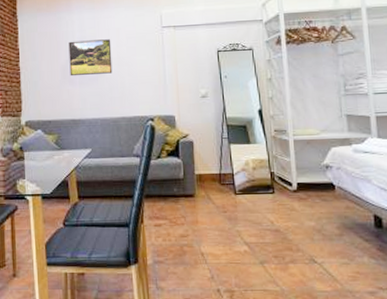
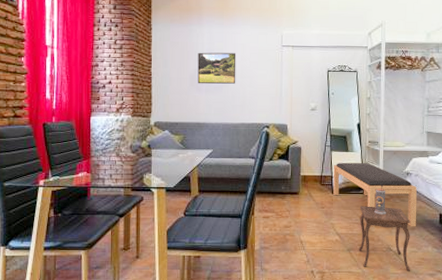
bench: none [234,156,345,234] -> present [333,163,417,227]
side table: none [270,181,344,289] -> present [358,185,411,271]

